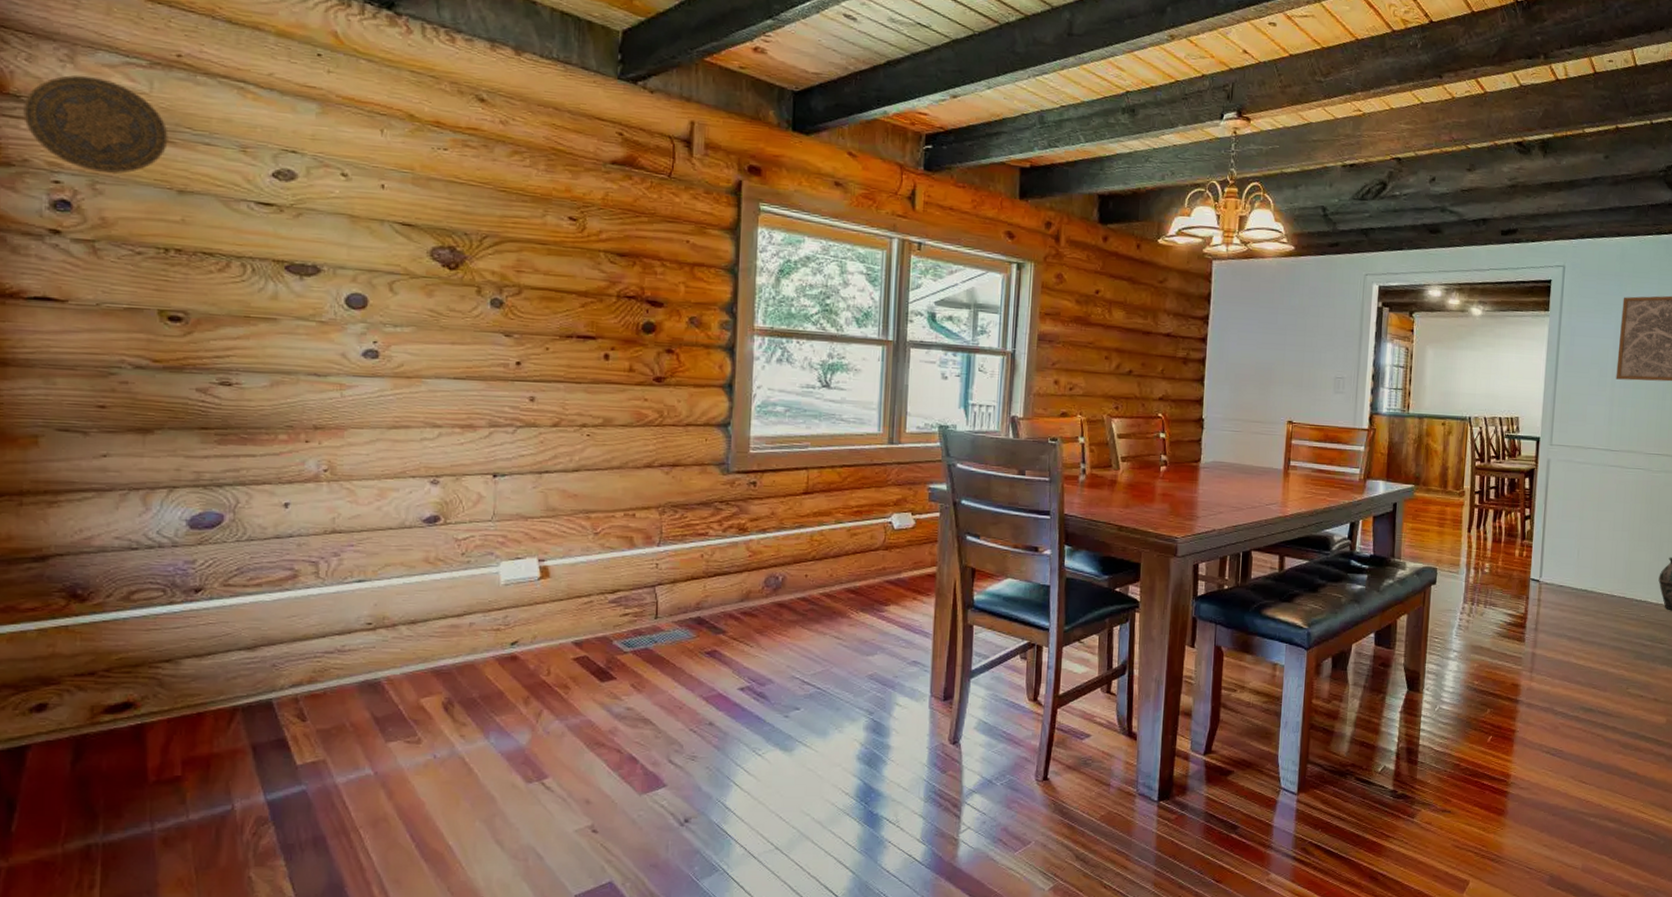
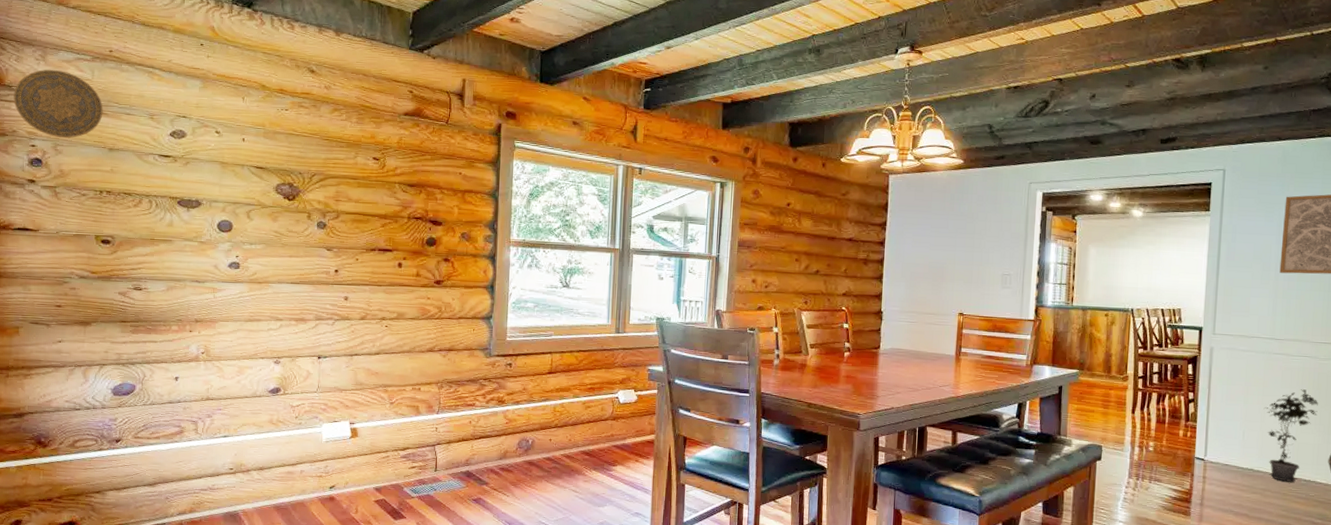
potted plant: none [1599,504,1650,603] -> present [1265,389,1318,482]

